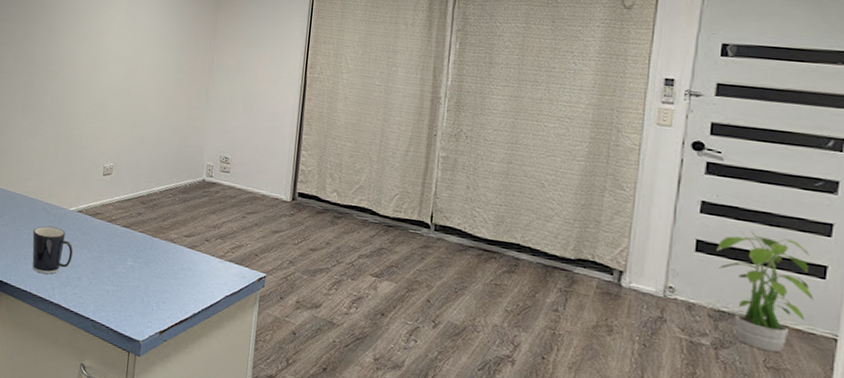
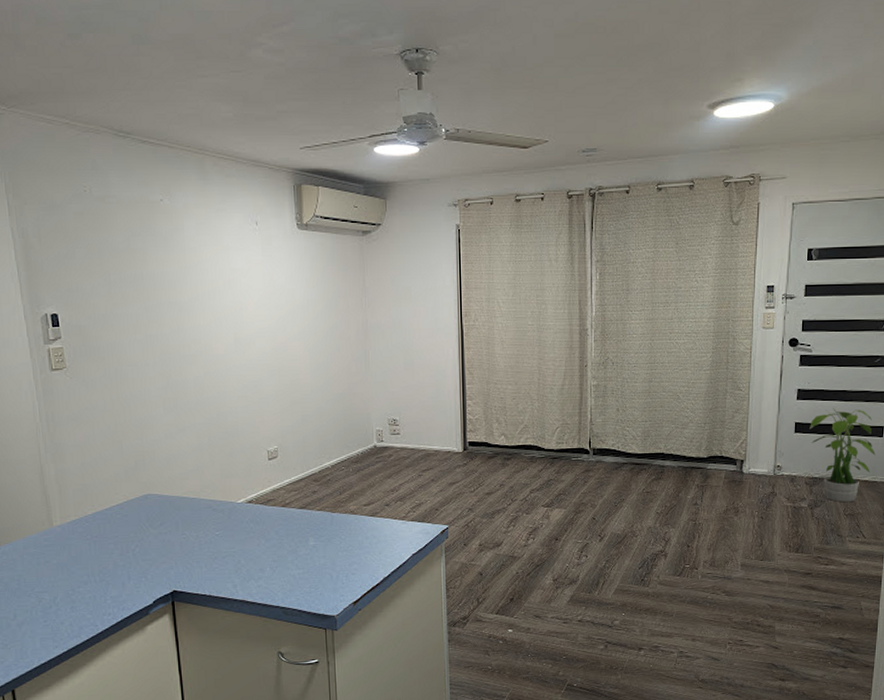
mug: present [32,226,73,275] -> none [201,523,250,574]

